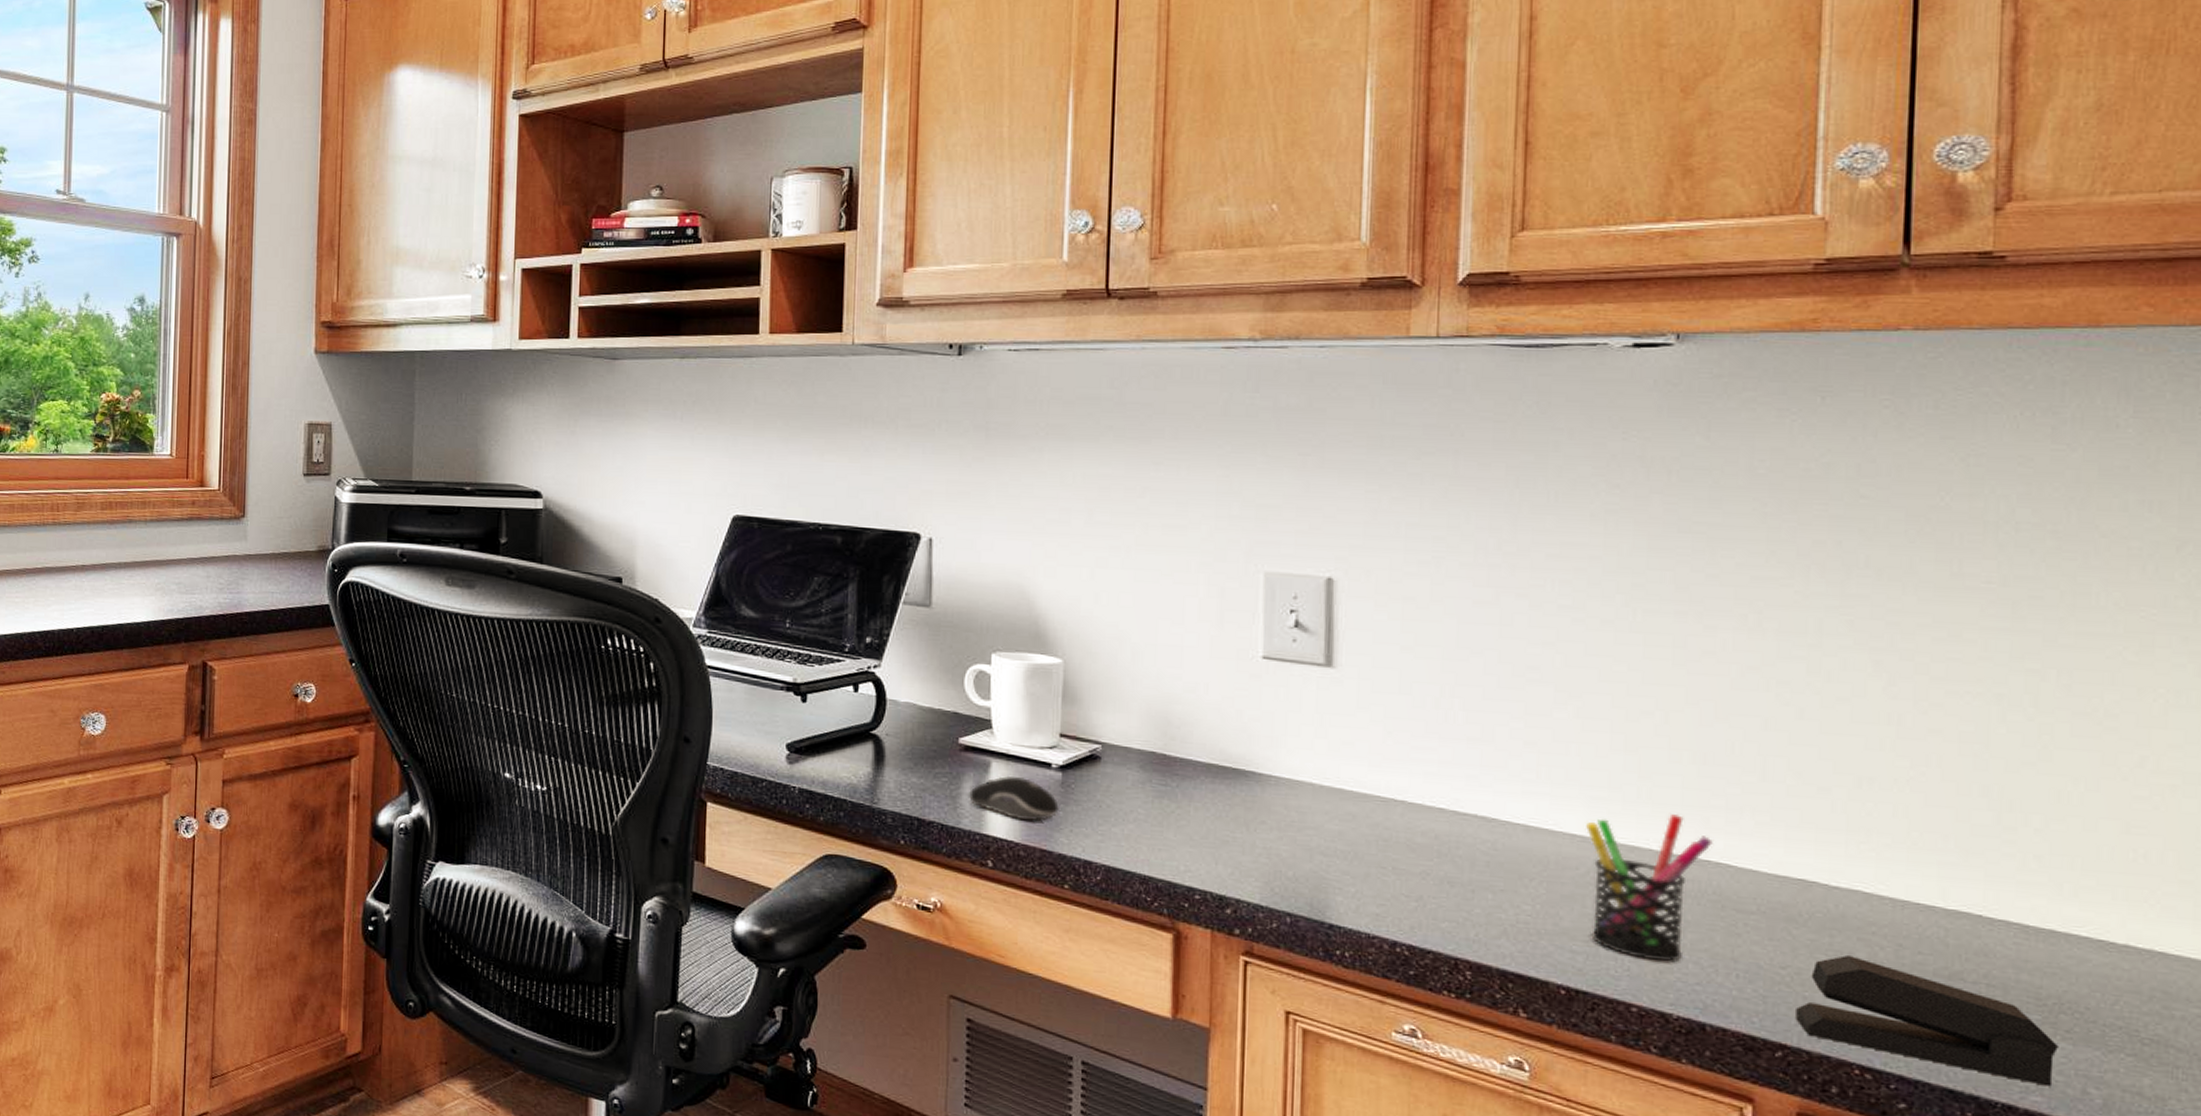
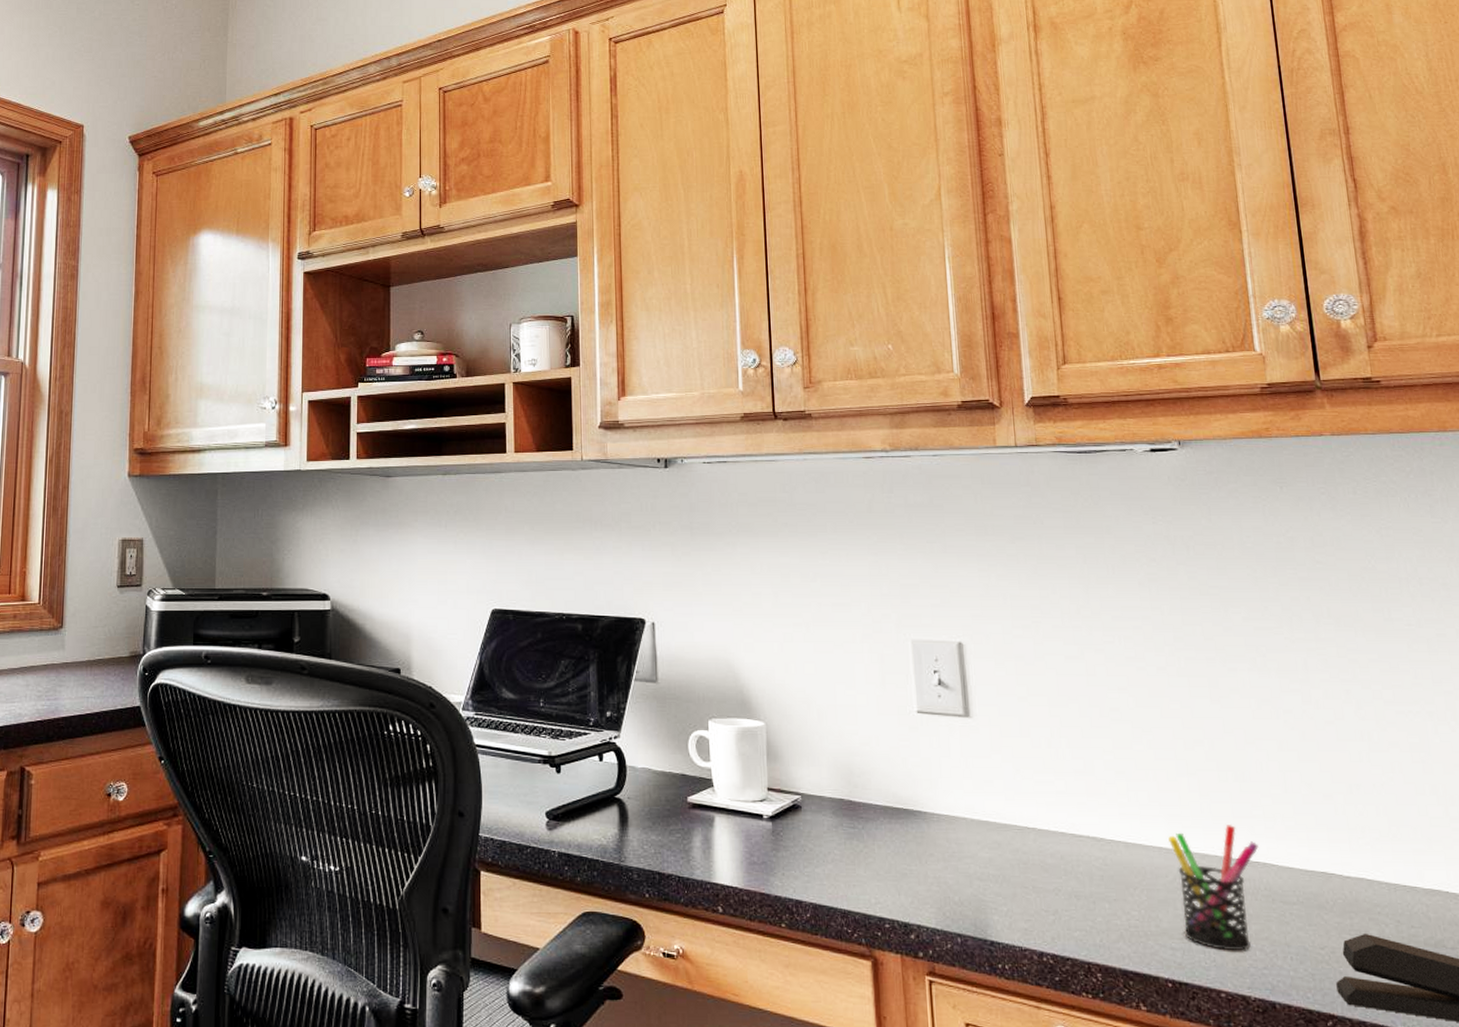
computer mouse: present [969,775,1061,821] -> none [699,828,773,867]

